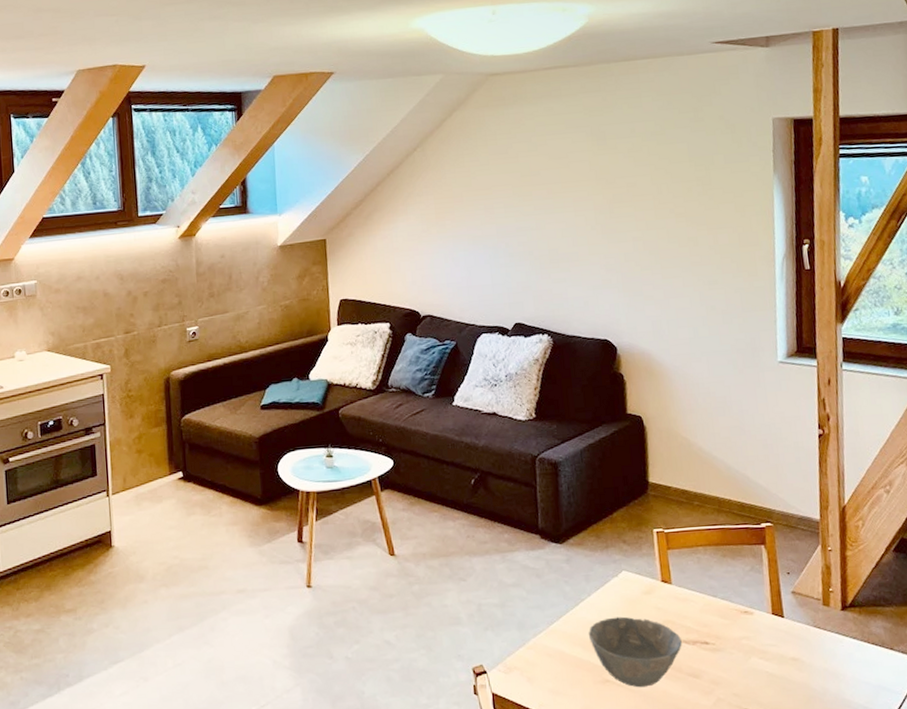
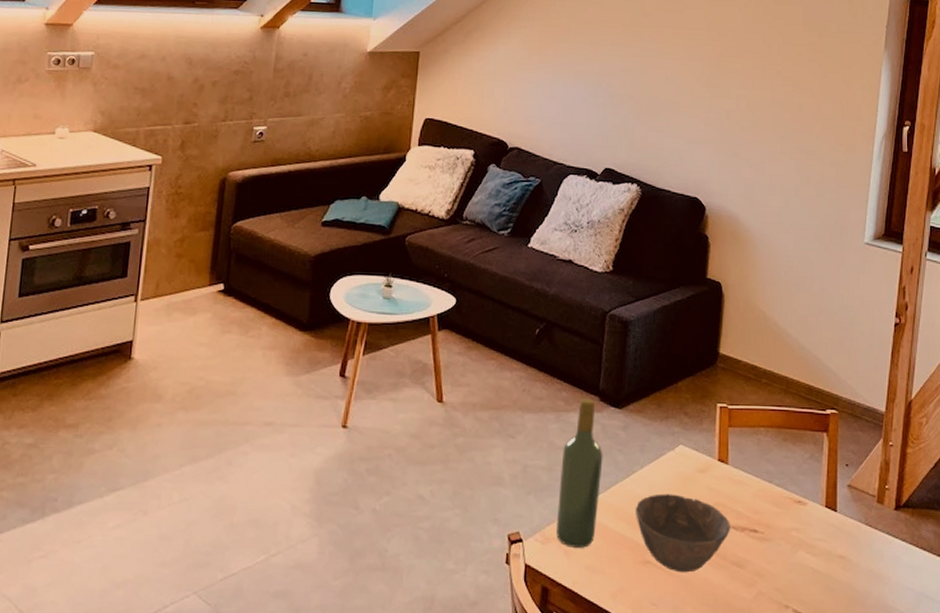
wine bottle: none [512,537,554,674] -> present [556,398,603,548]

